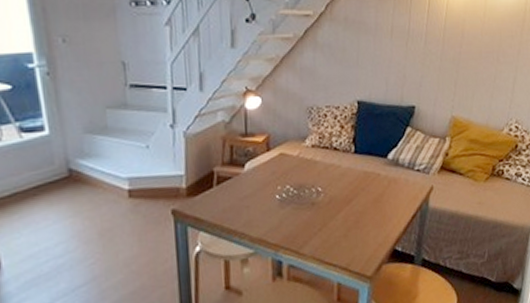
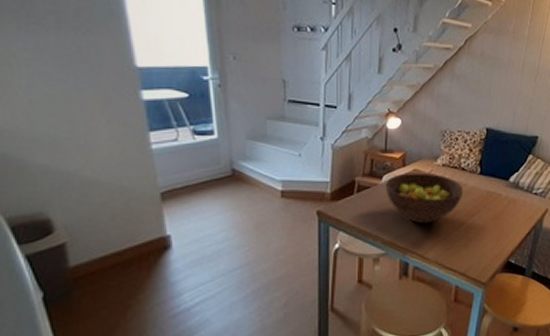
fruit bowl: none [248,156,338,215] -> present [385,172,464,224]

